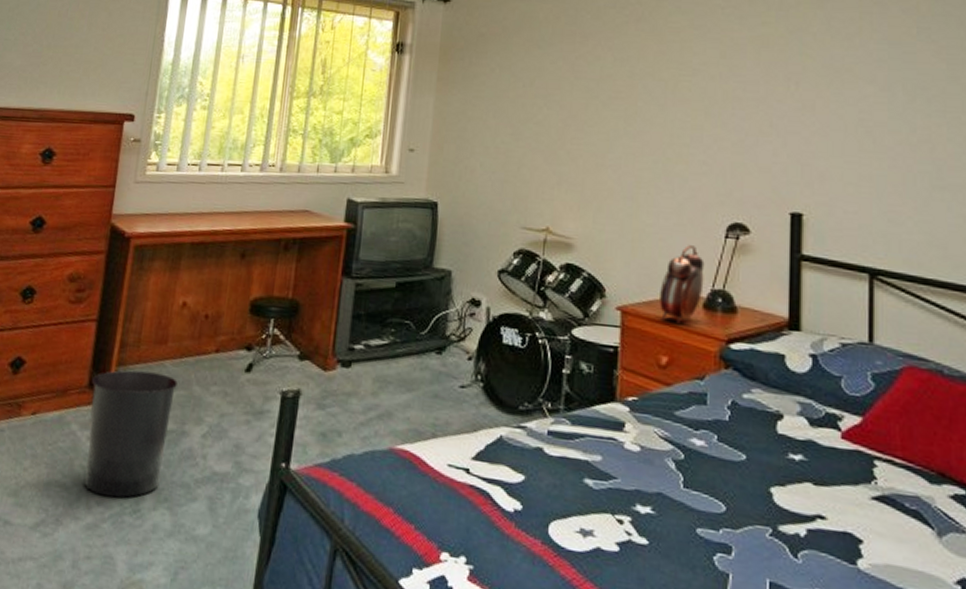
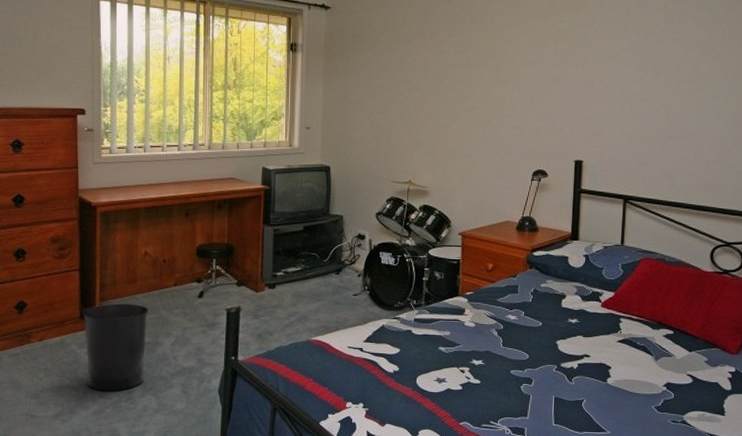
alarm clock: present [660,245,705,323] -> none [487,187,518,241]

